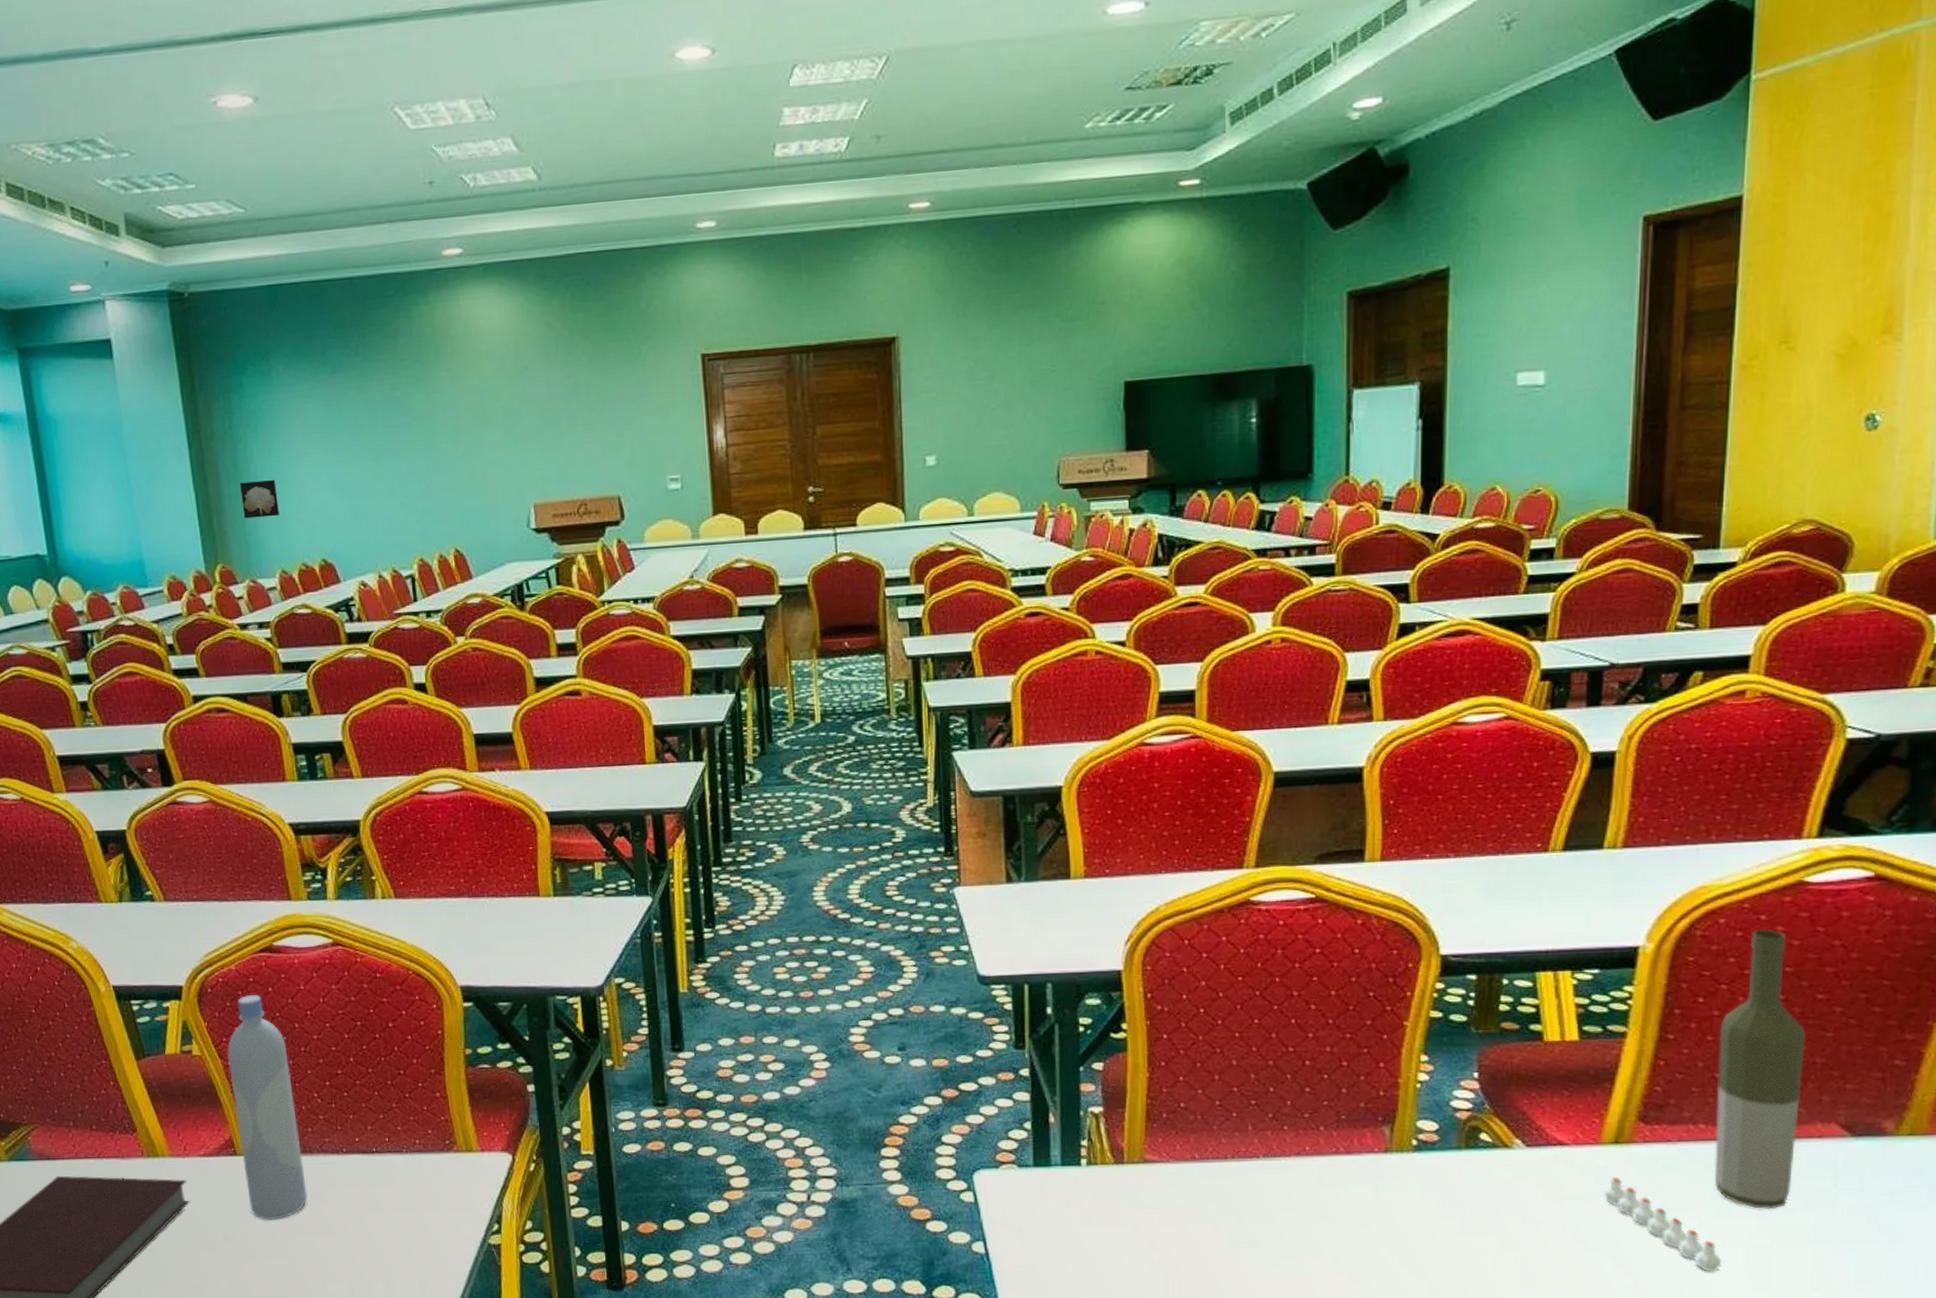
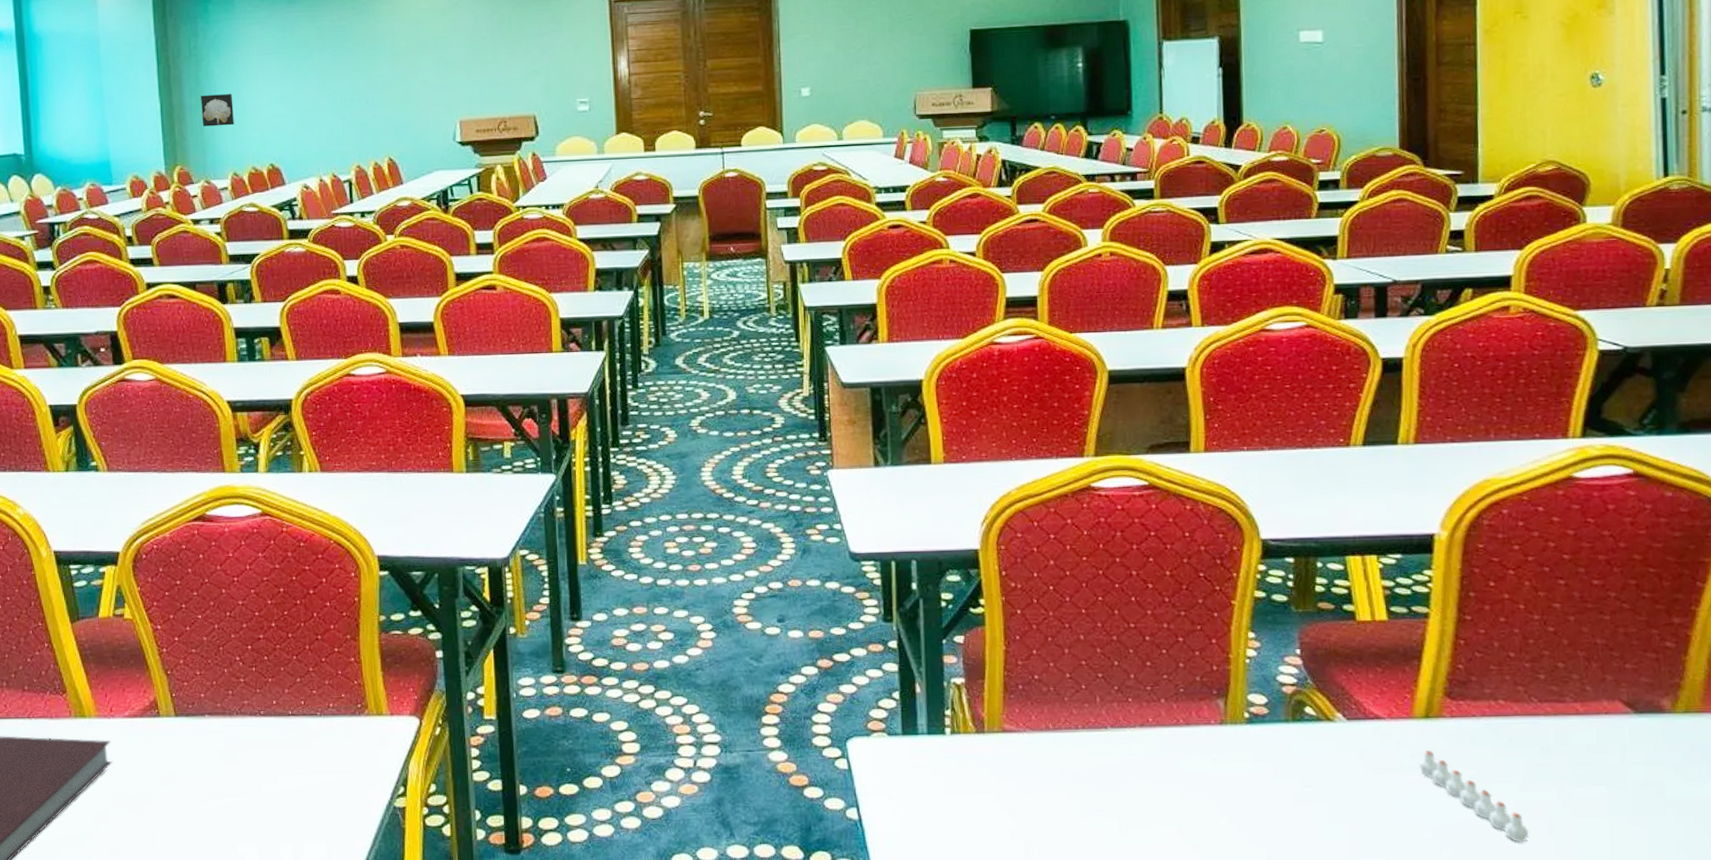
bottle: present [226,995,308,1220] -> none [156,561,225,781]
bottle: present [1714,929,1807,1210] -> none [1510,519,1587,783]

